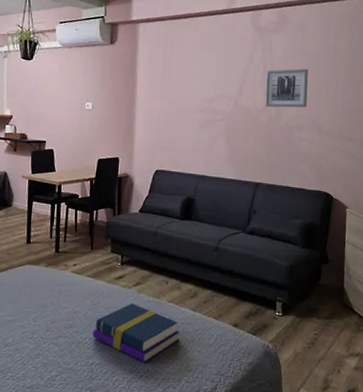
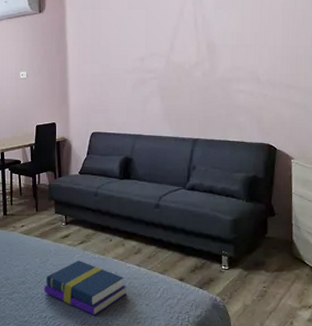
wall art: present [265,69,308,108] -> none [197,18,243,62]

